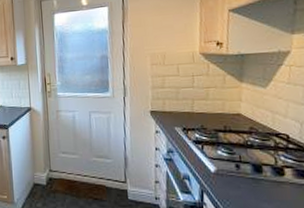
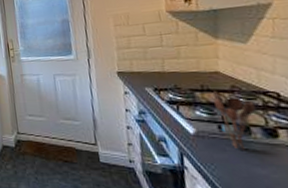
utensil holder: none [234,132,269,187] -> present [213,91,256,150]

